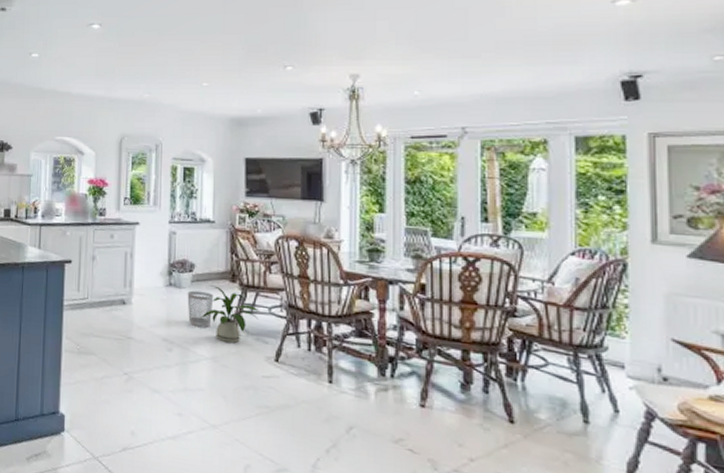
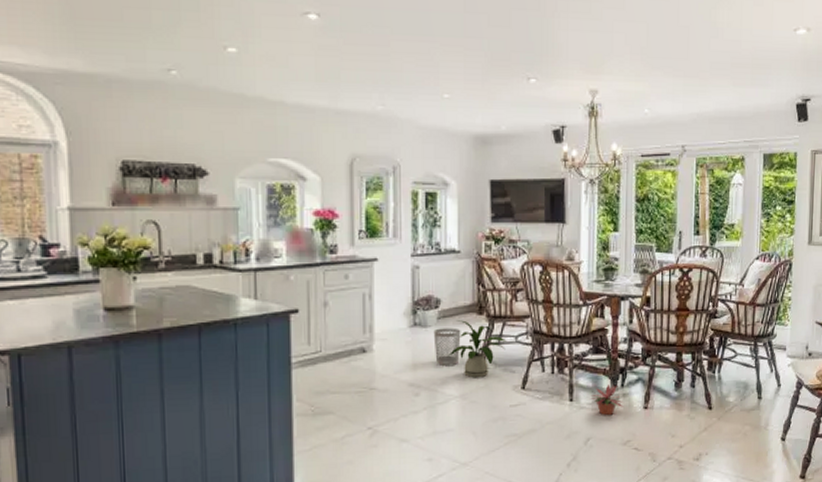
potted plant: none [353,373,394,406] -> present [590,384,623,415]

